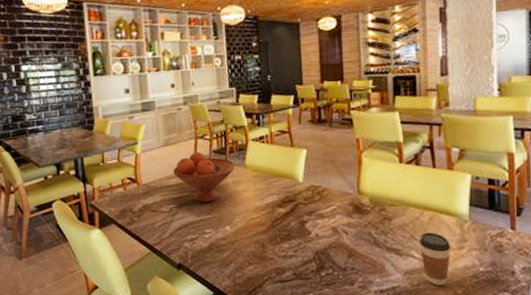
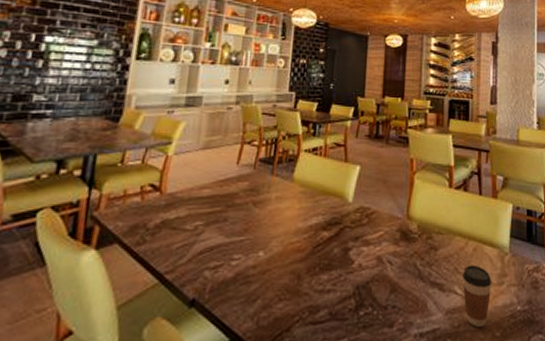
fruit bowl: present [173,151,236,203] -> none [208,158,282,221]

